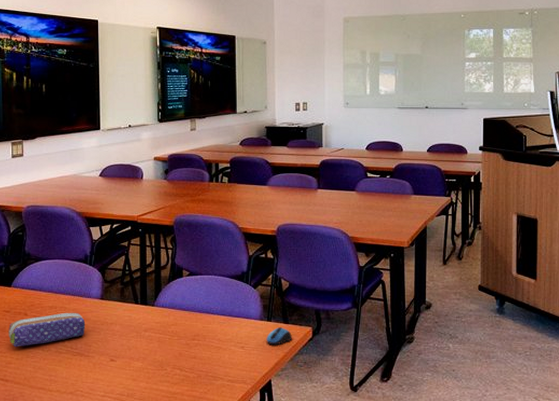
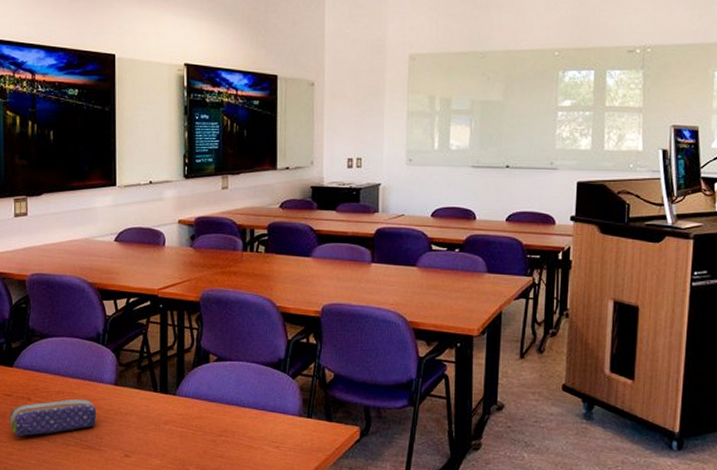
computer mouse: present [266,327,292,346] -> none [305,425,336,447]

